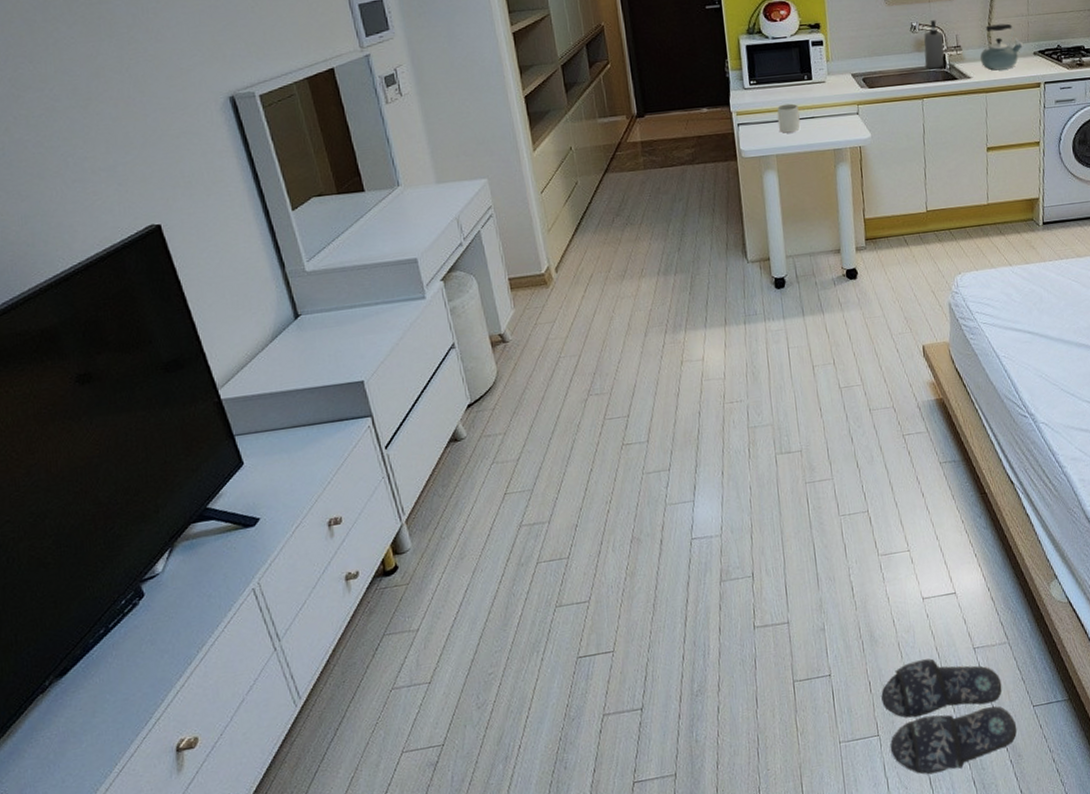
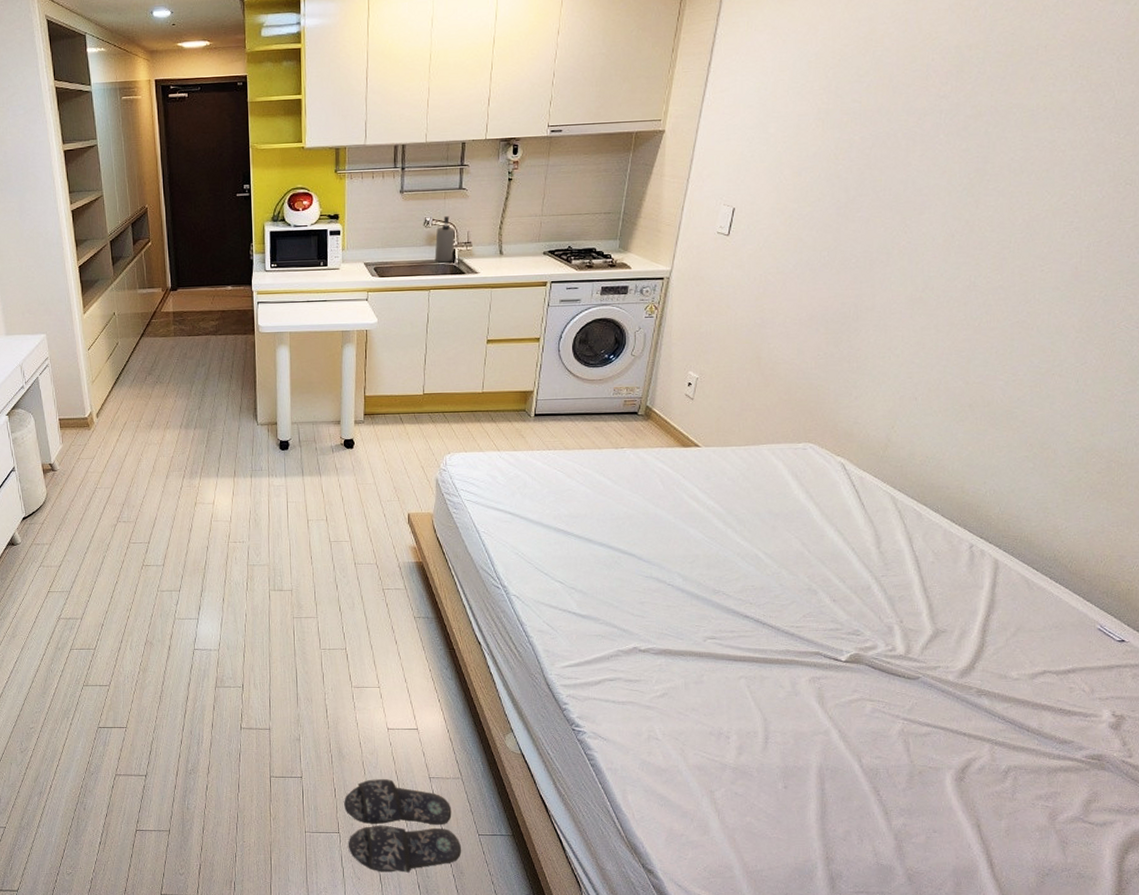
mug: present [777,103,801,133] -> none [293,287,314,313]
kettle: present [979,23,1024,71] -> none [489,223,534,267]

